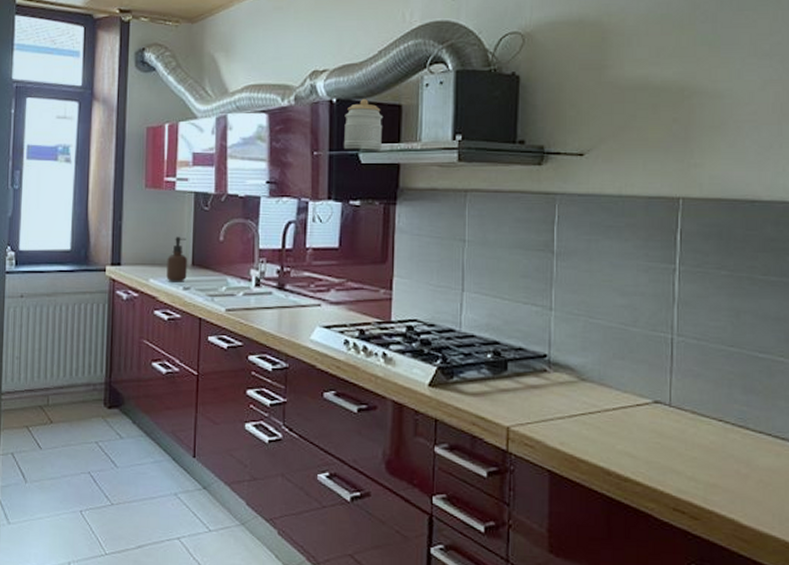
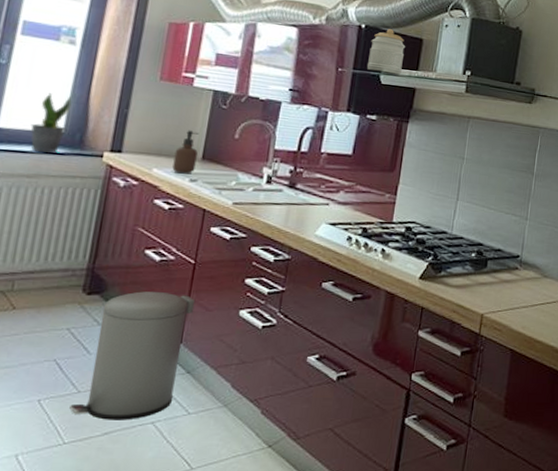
potted plant: none [44,213,74,272] -> present [31,93,72,153]
pedal bin: none [106,404,203,535] -> present [69,291,196,420]

